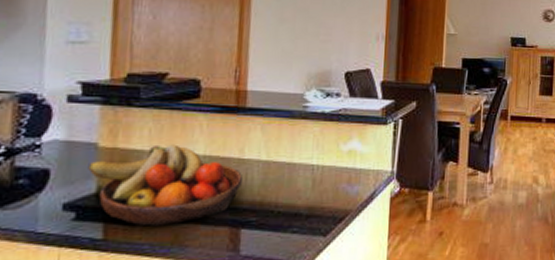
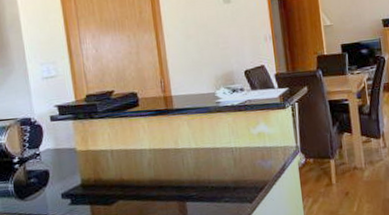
fruit bowl: present [88,144,242,226] -> none [72,143,181,205]

